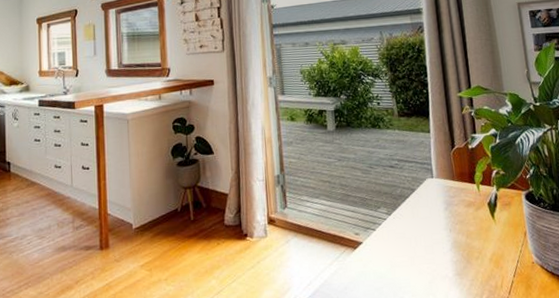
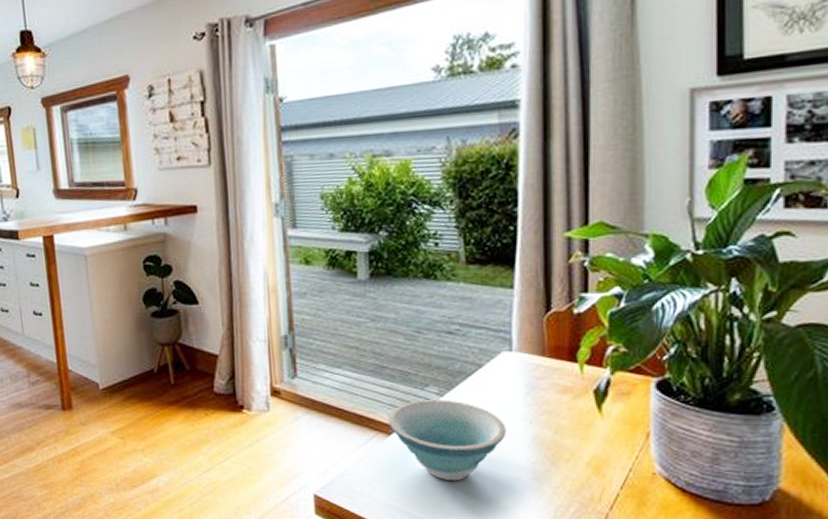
bowl: none [353,217,435,283] -> present [388,400,506,481]

